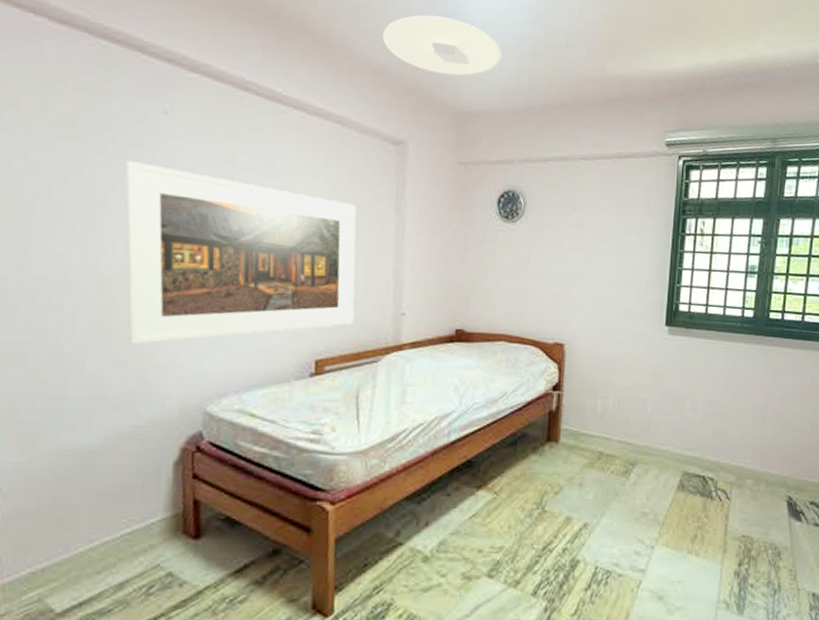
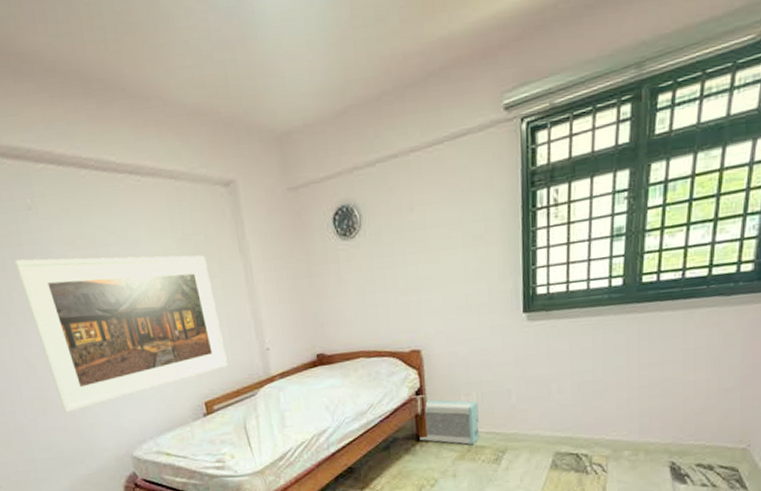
ceiling light: present [382,15,503,76] -> none [187,27,310,98]
air purifier: none [550,397,614,453] -> present [420,399,480,445]

